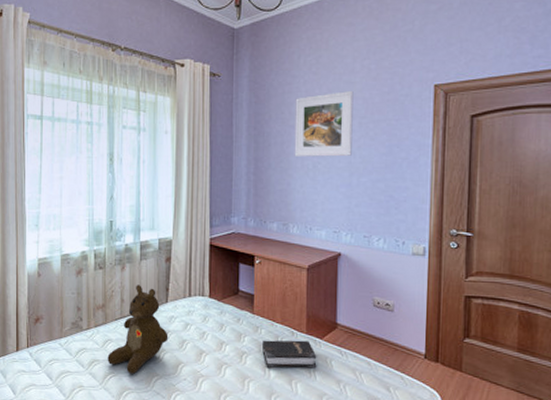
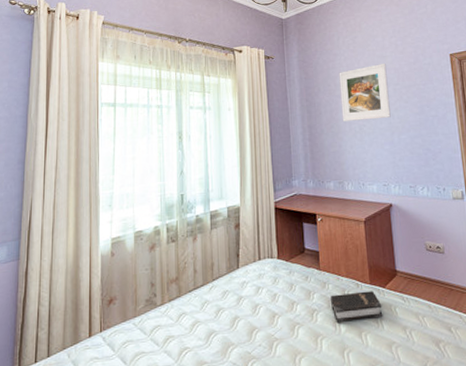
teddy bear: present [107,285,169,374] -> none [182,254,242,347]

